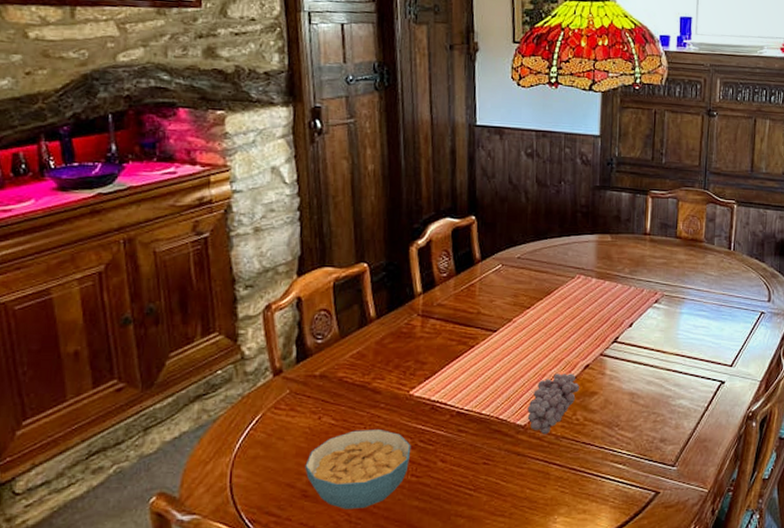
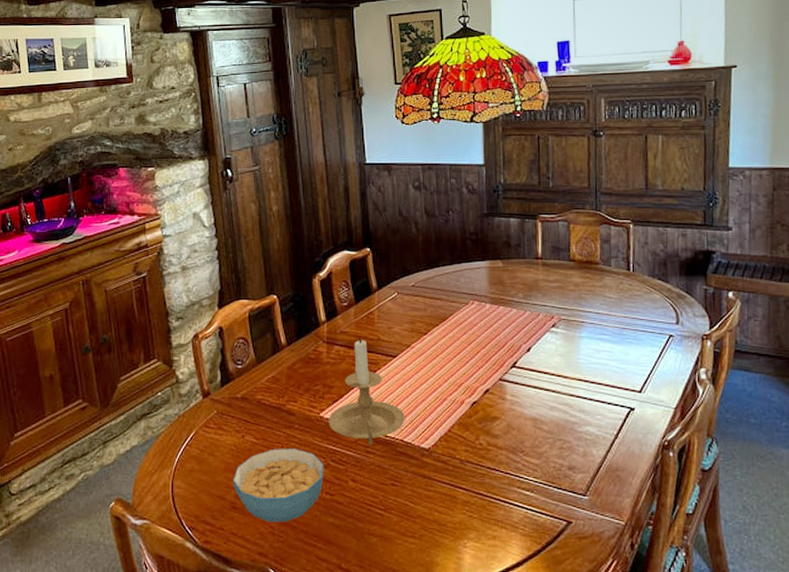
candle holder: none [419,311,502,423] -> present [329,338,405,445]
fruit: present [527,373,580,435] -> none [431,398,481,459]

